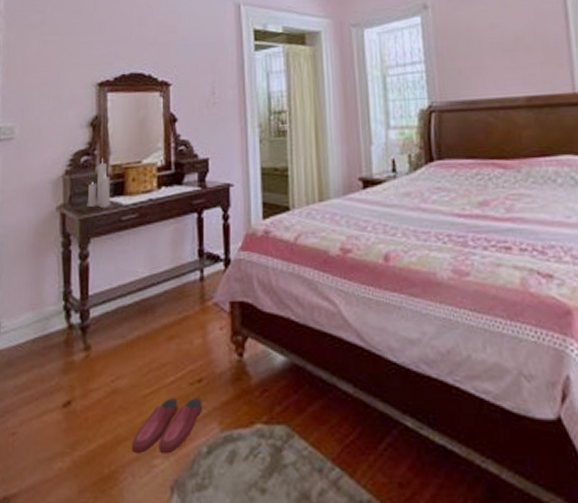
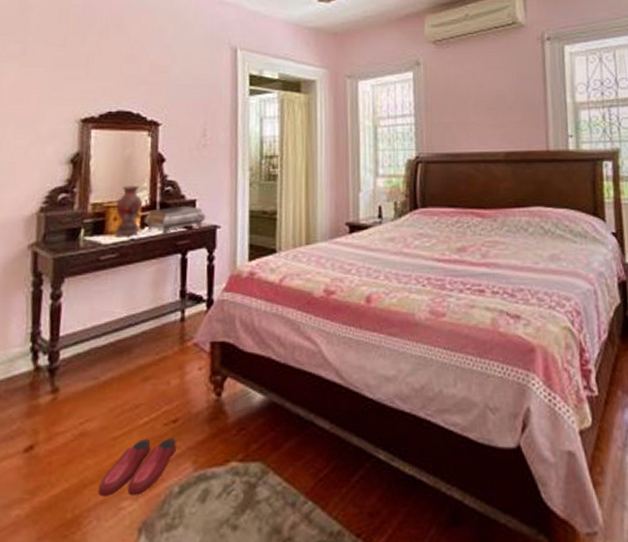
candle: present [87,158,111,208] -> none [62,196,90,247]
vase: none [133,146,159,199] -> present [115,185,143,239]
jewelry box: none [161,164,219,195] -> present [145,205,206,235]

